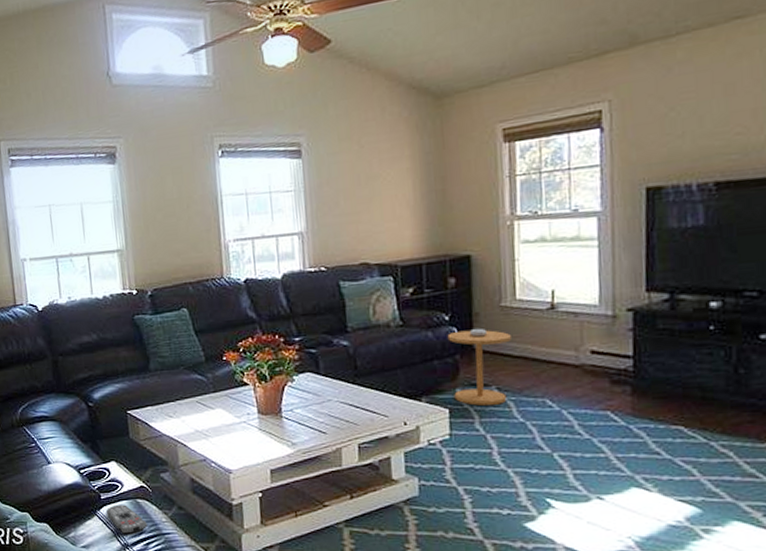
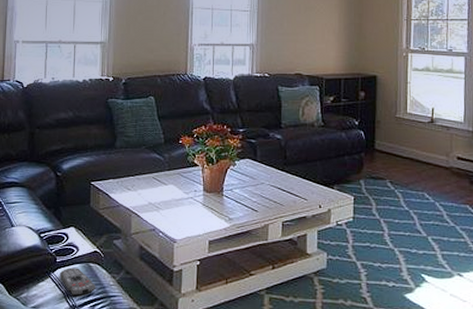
side table: present [447,328,511,406] -> none [356,133,402,195]

